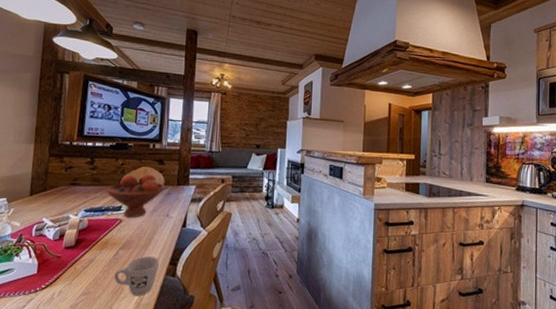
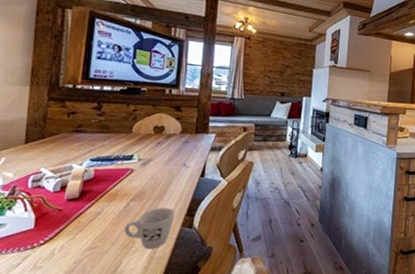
fruit bowl: present [106,174,165,218] -> none [115,121,182,168]

